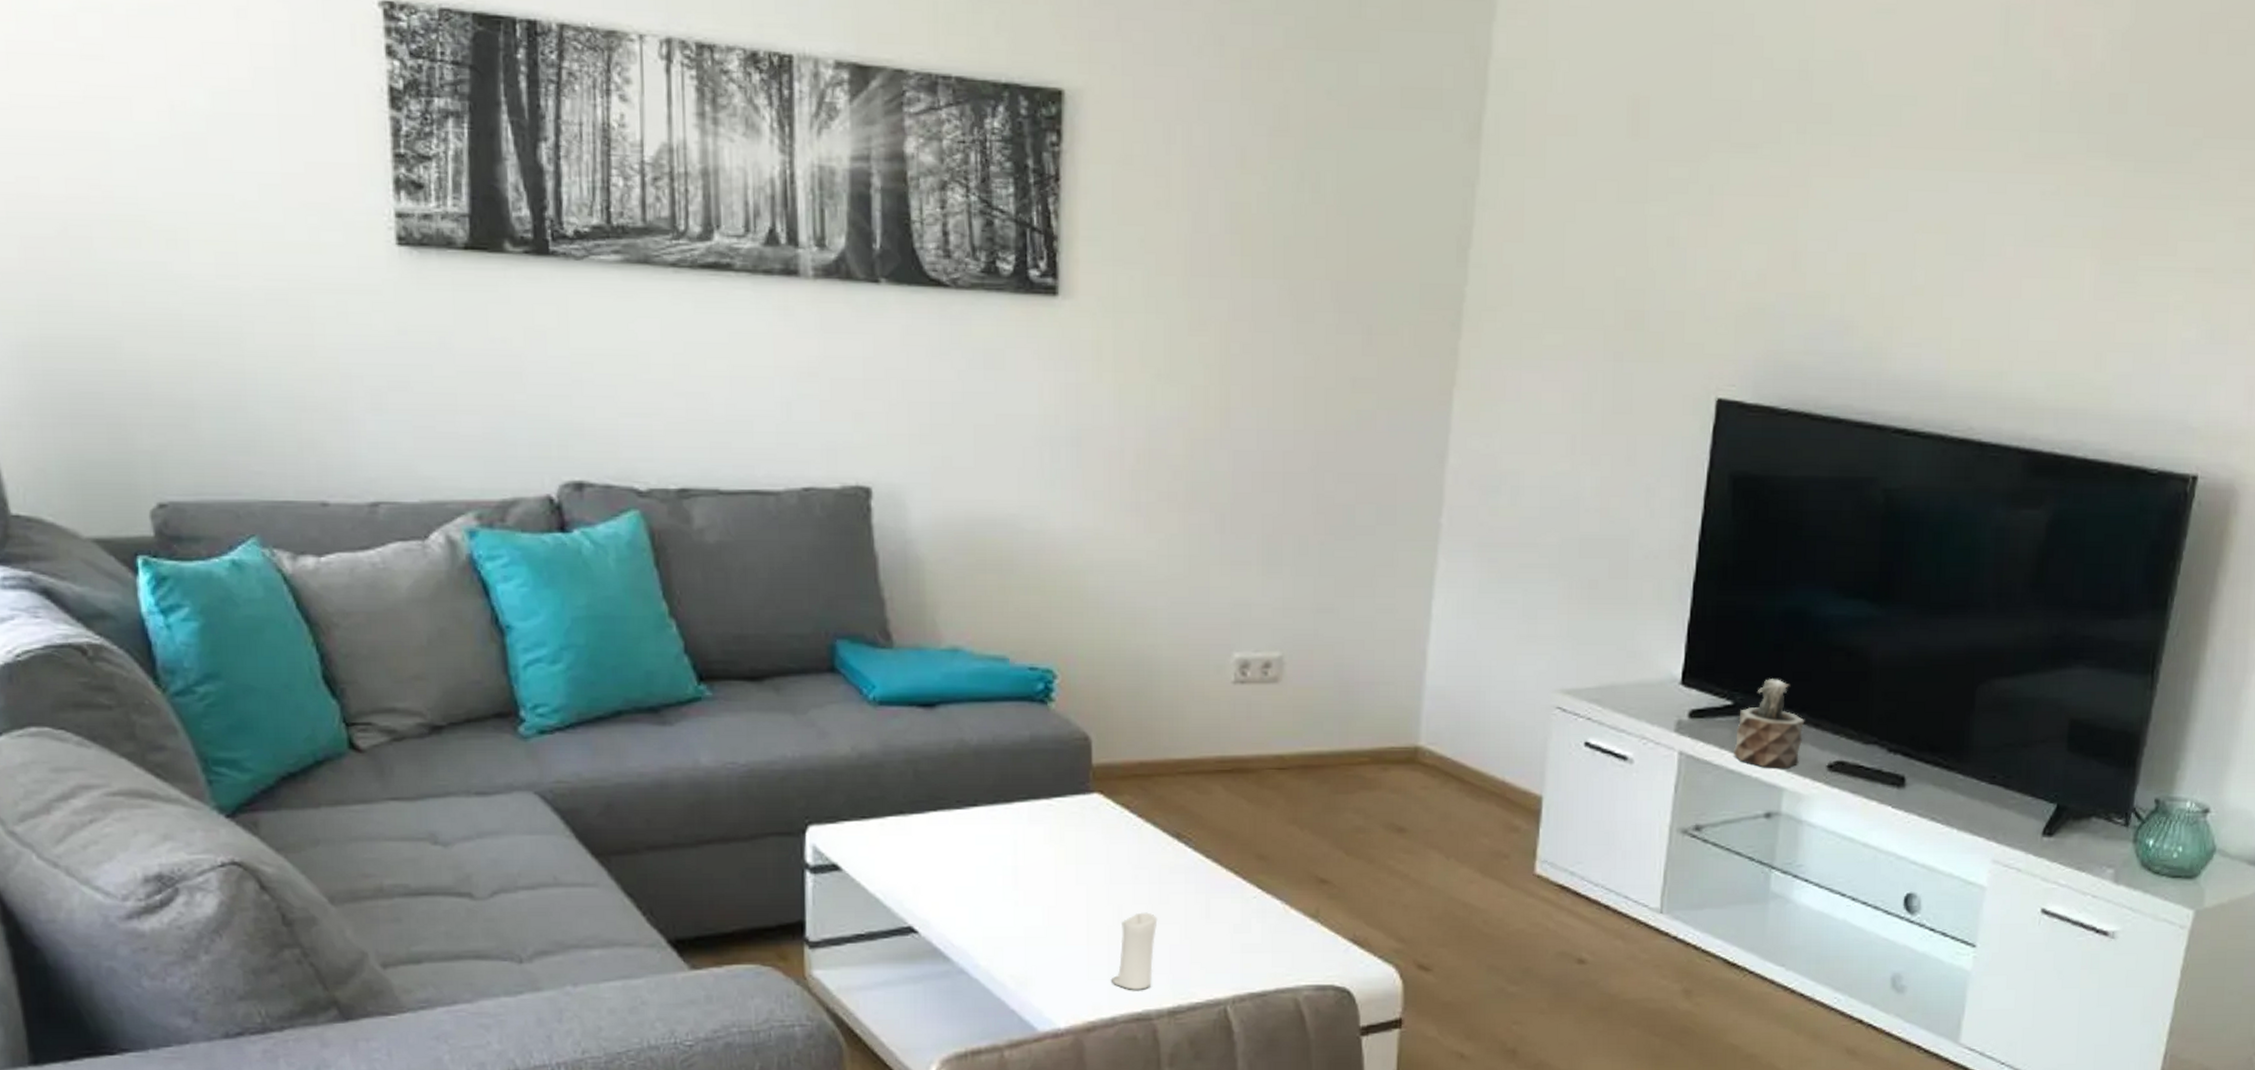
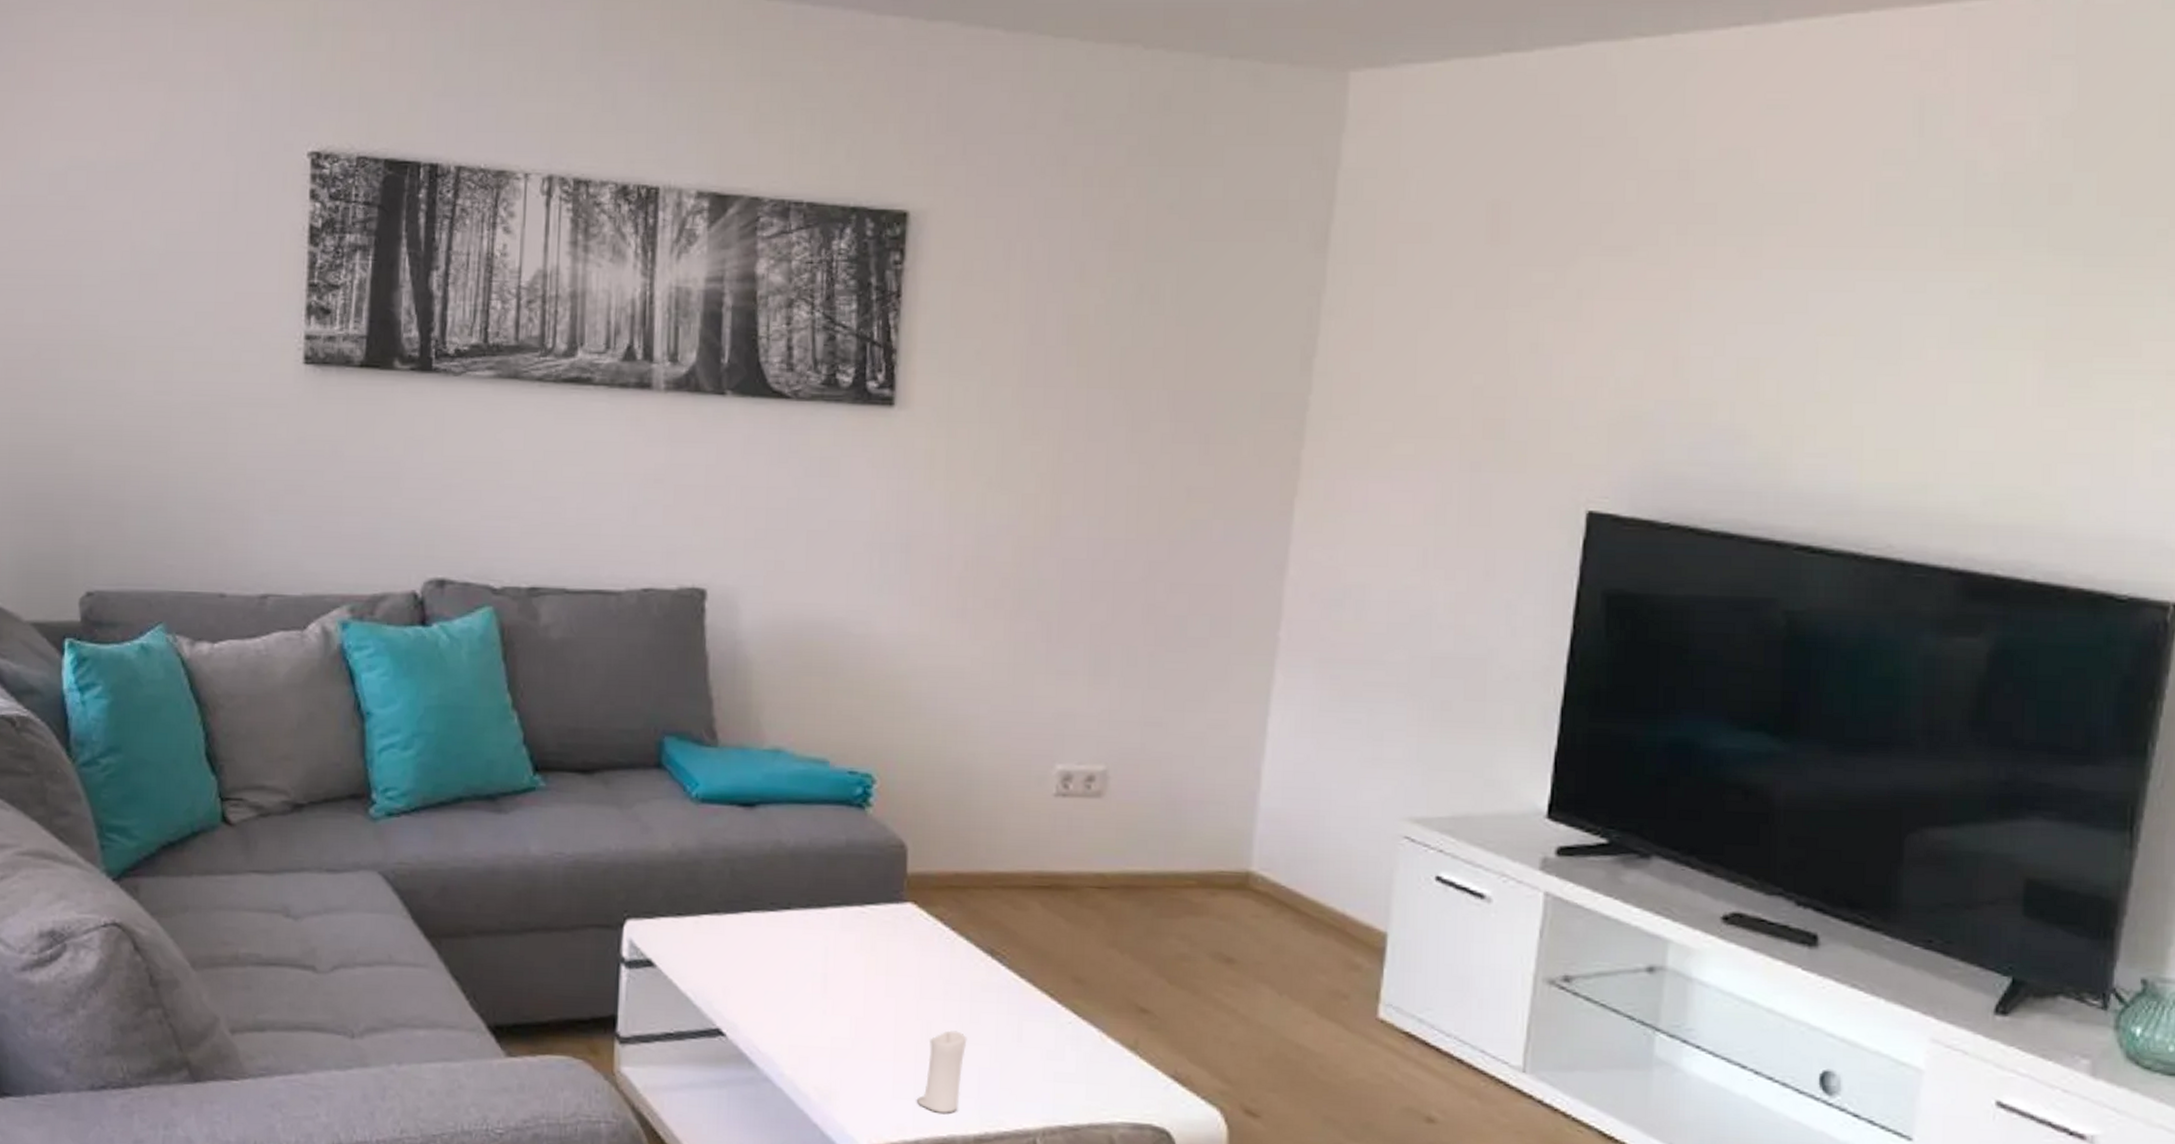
succulent plant: present [1733,679,1805,768] -> none [1608,816,1694,917]

